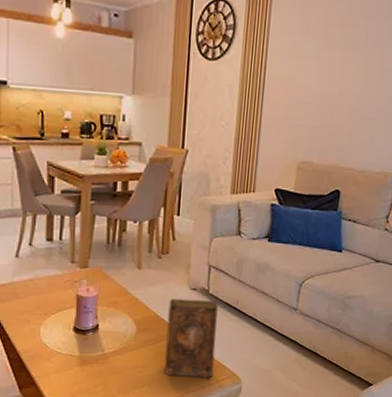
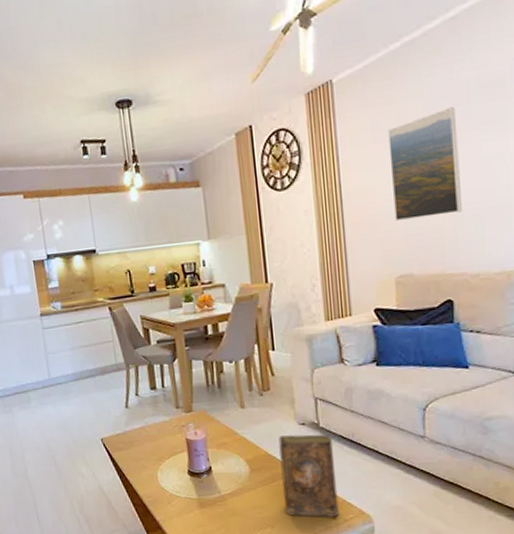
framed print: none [306,17,371,114] -> present [388,107,463,222]

